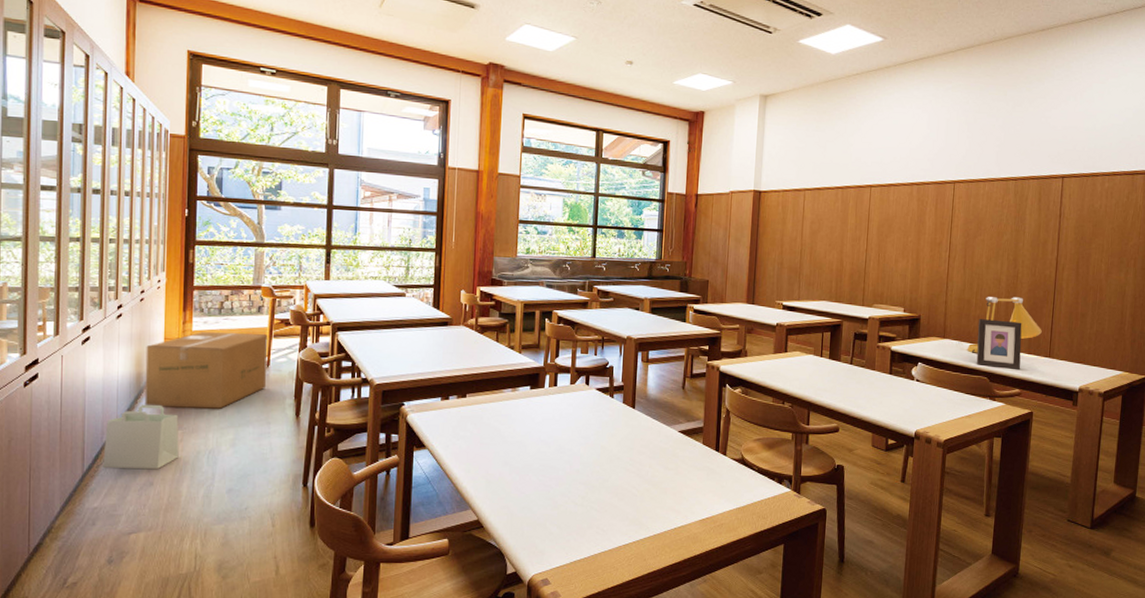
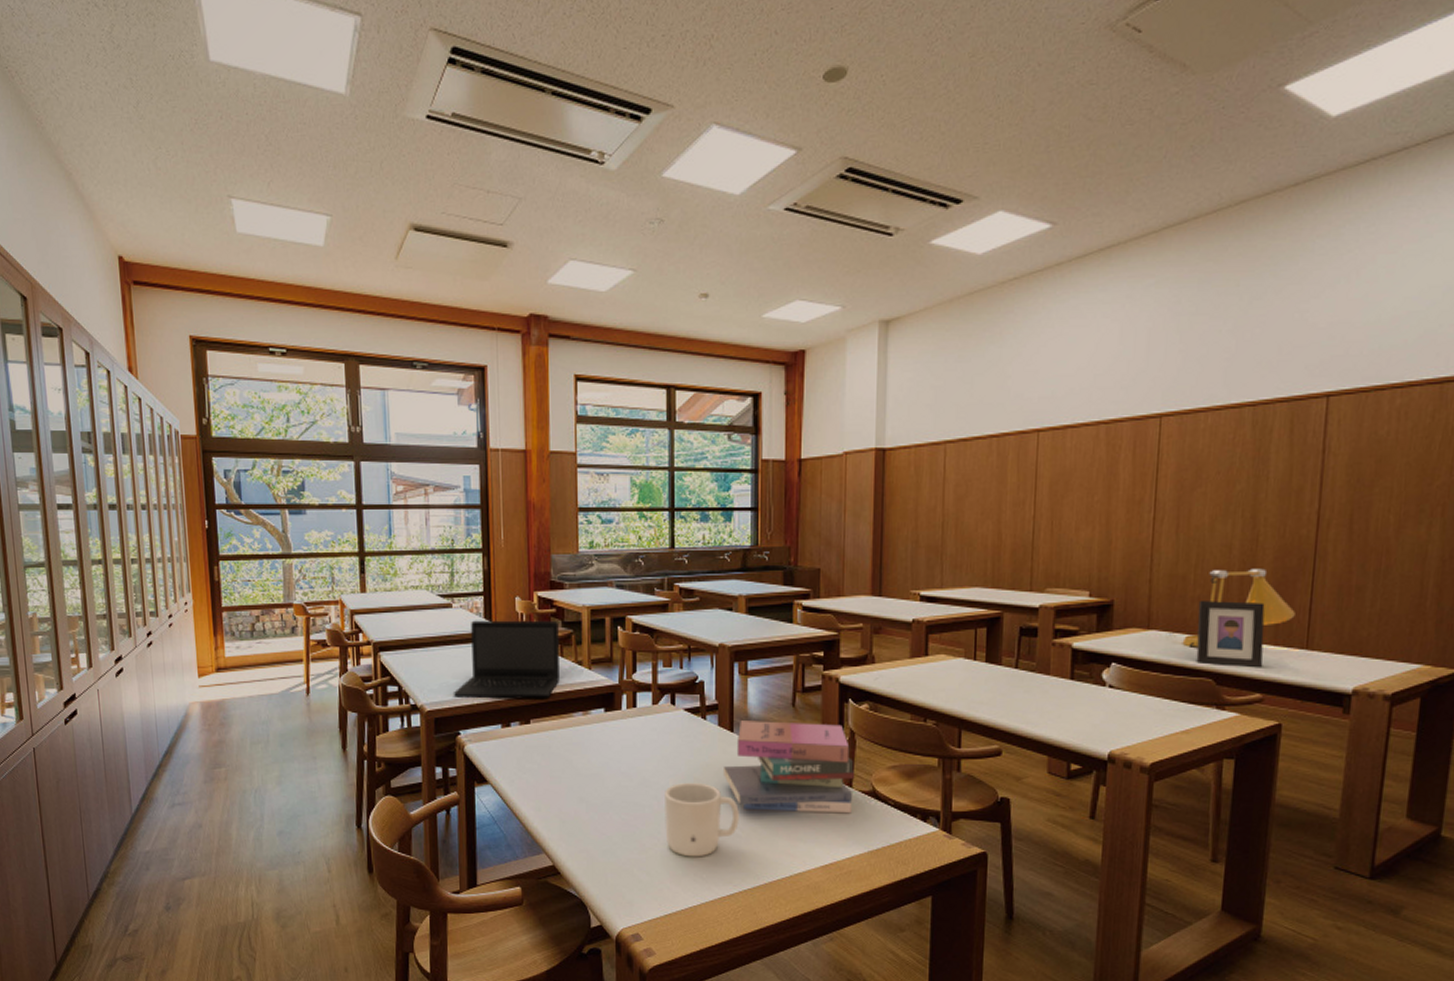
shopping bag: present [103,404,179,470] -> none [149,739,225,811]
box: present [144,332,268,409] -> none [180,658,309,743]
laptop: none [401,308,496,376] -> present [454,620,560,698]
mug: none [575,449,636,513] -> present [665,782,739,857]
books: none [624,399,729,477] -> present [722,720,855,814]

